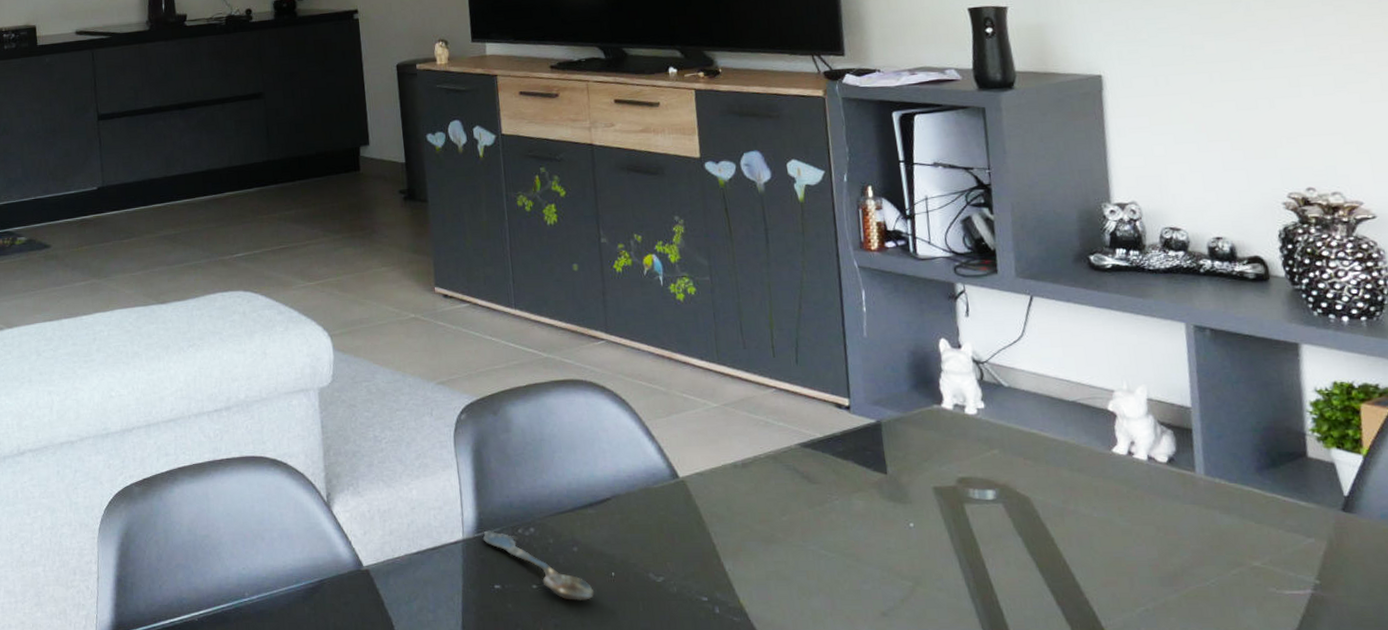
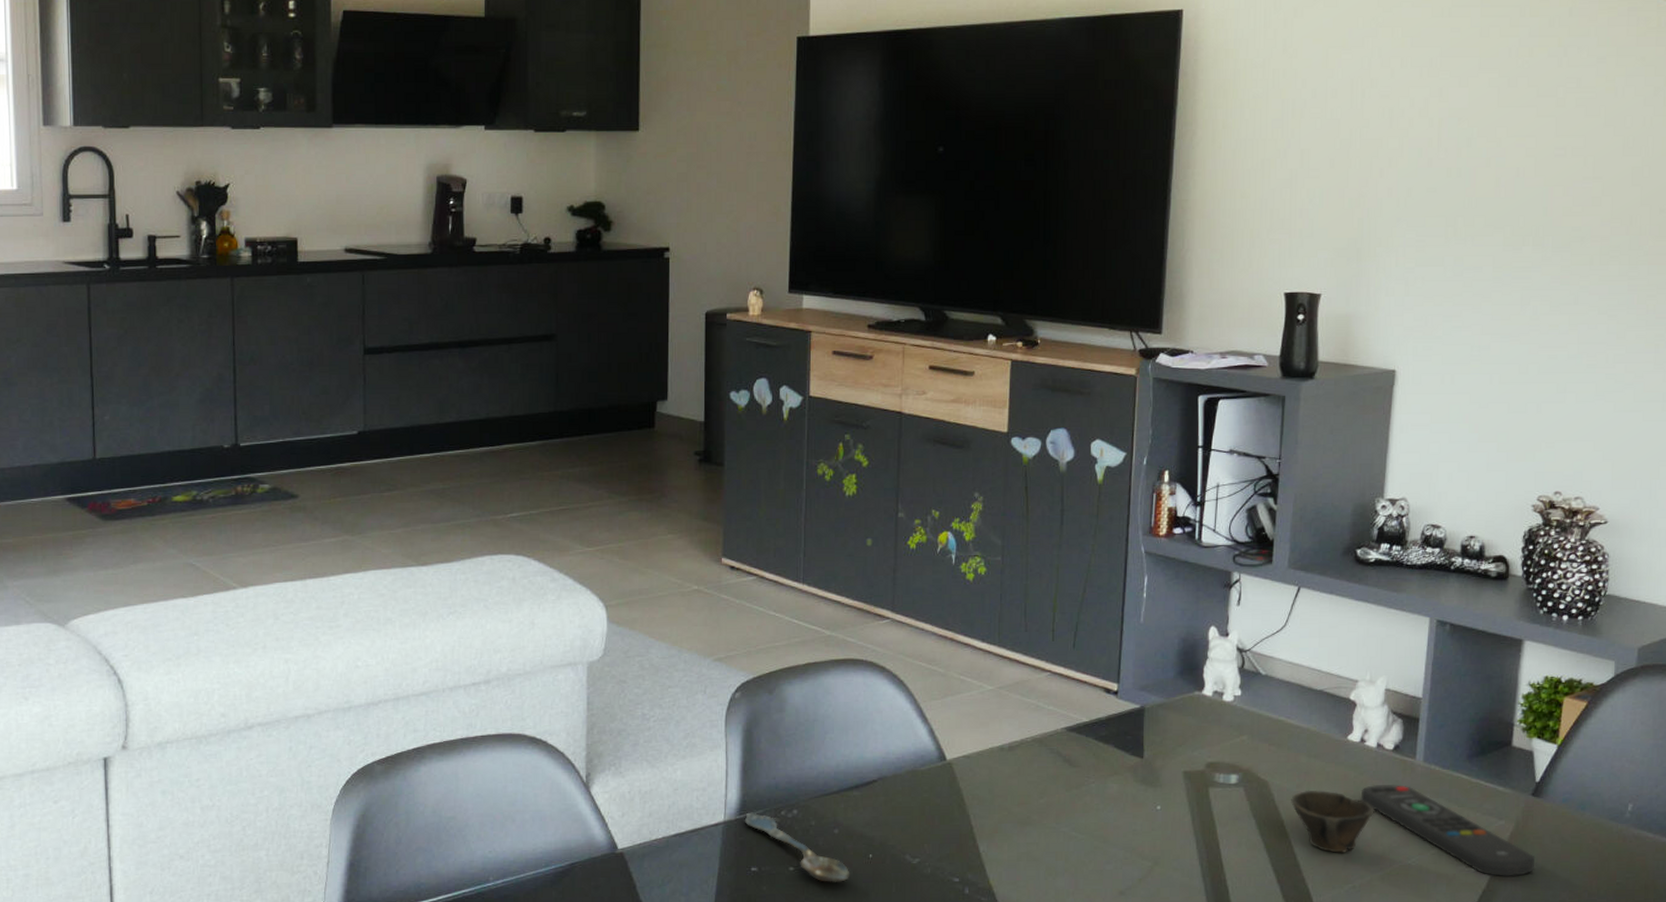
cup: none [1058,505,1158,573] -> present [1291,790,1375,853]
remote control: none [1137,500,1361,601] -> present [1360,785,1536,877]

